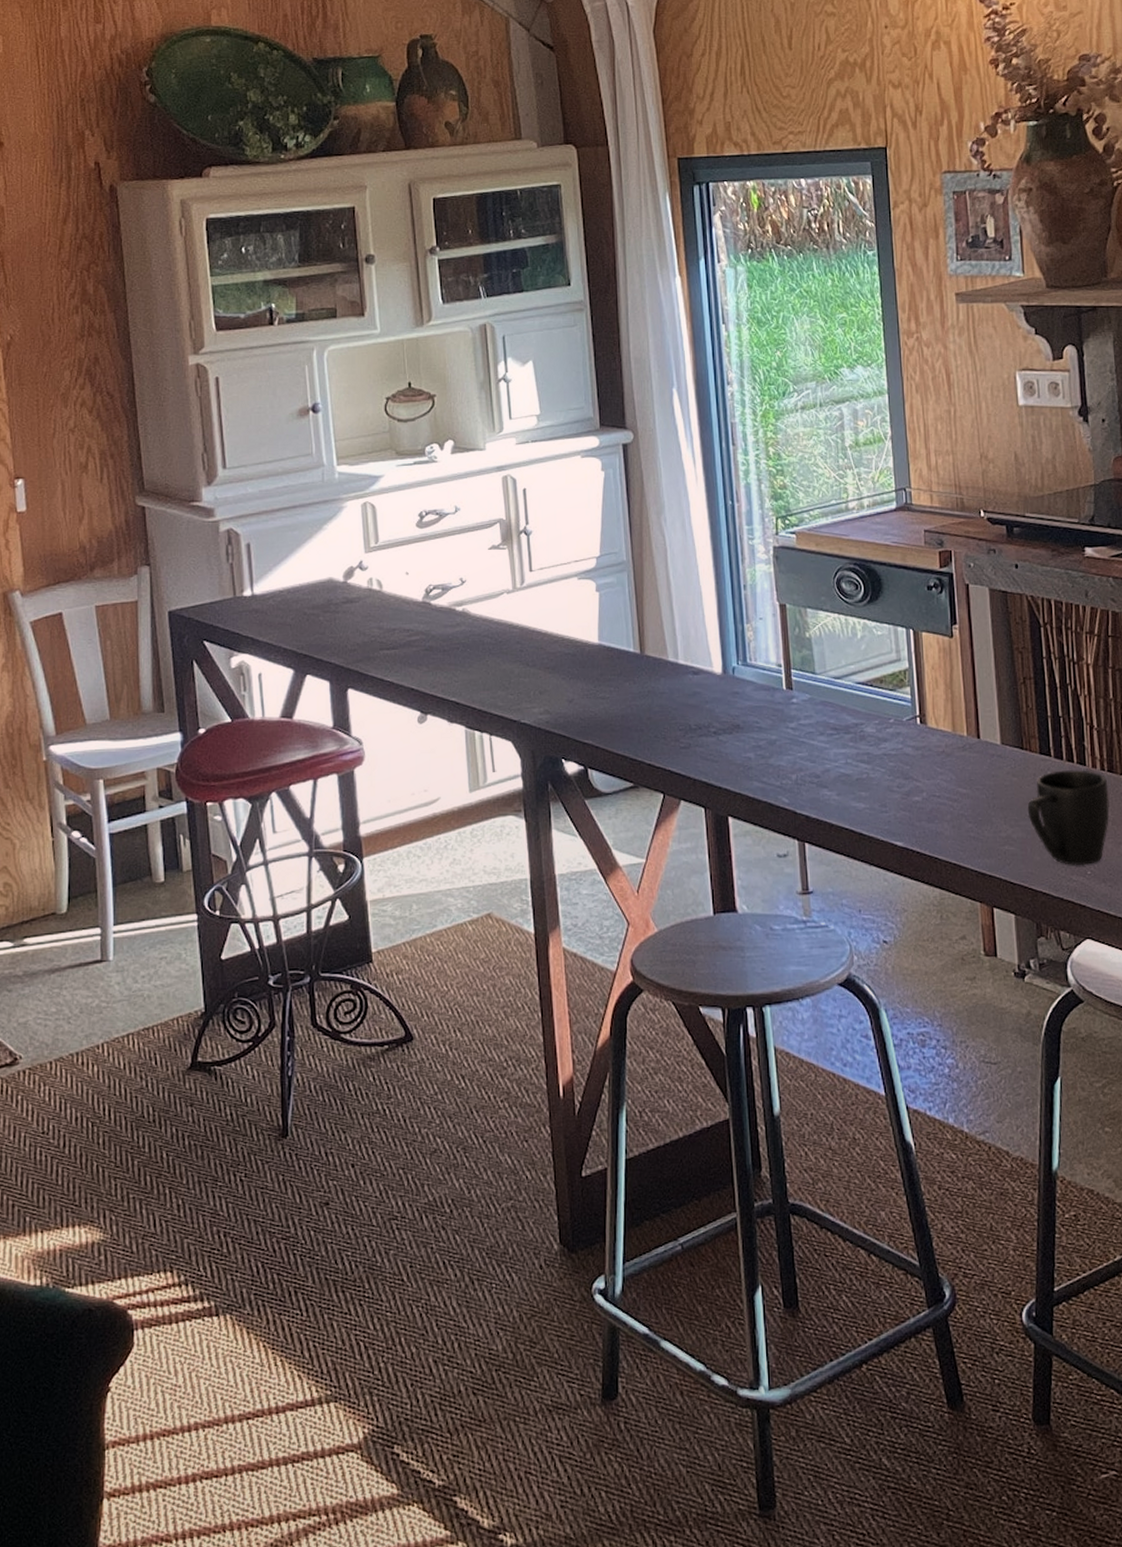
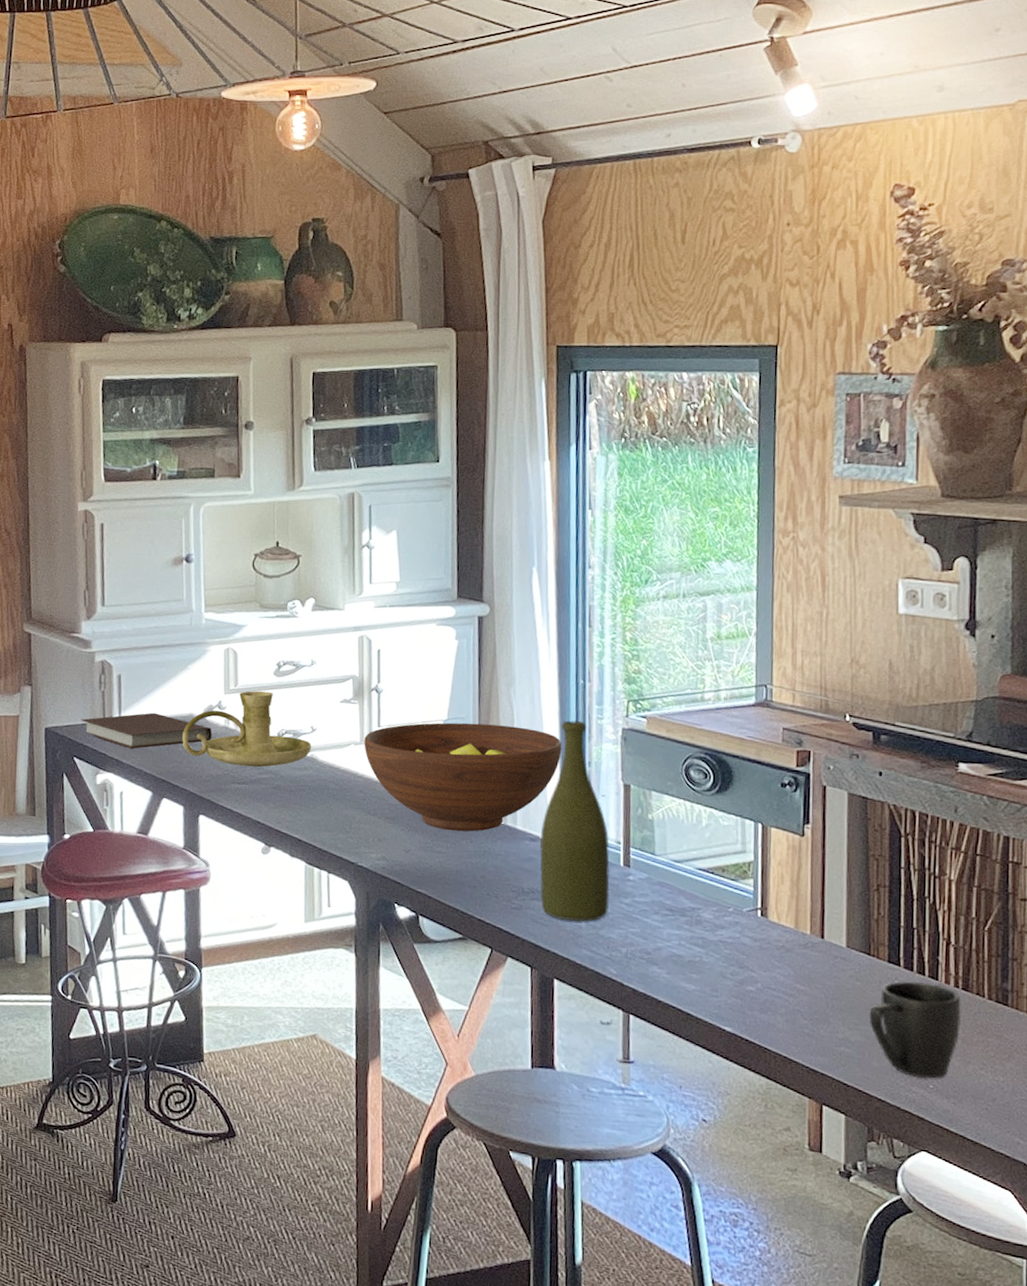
notebook: none [208,581,355,625] -> present [81,712,212,749]
candle holder: none [323,545,463,630] -> present [182,690,312,767]
fruit bowl: none [517,556,717,674] -> present [364,722,562,832]
bottle: none [702,544,776,753] -> present [539,720,610,922]

